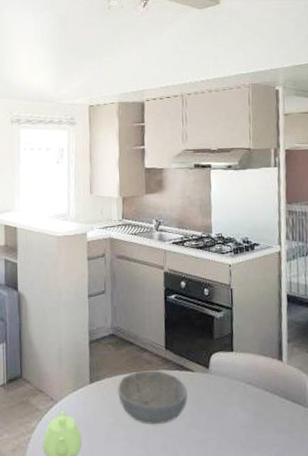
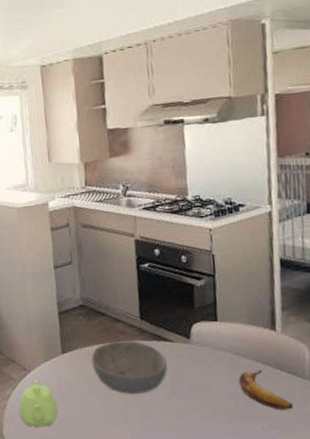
banana: none [250,398,295,438] -> present [239,370,293,410]

